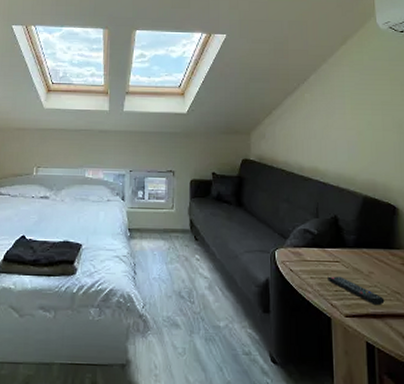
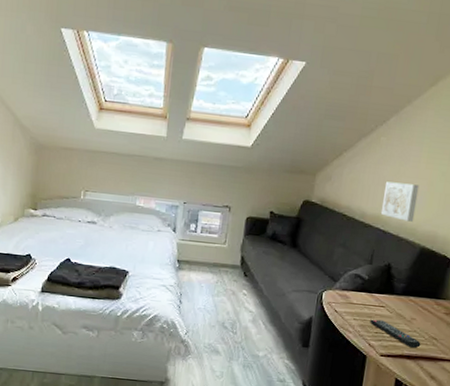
wall art: none [316,134,351,172] -> present [380,181,420,222]

